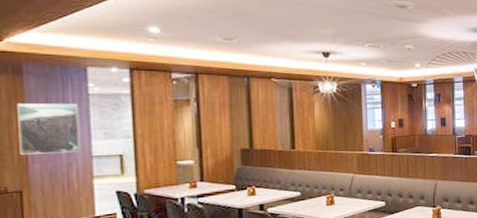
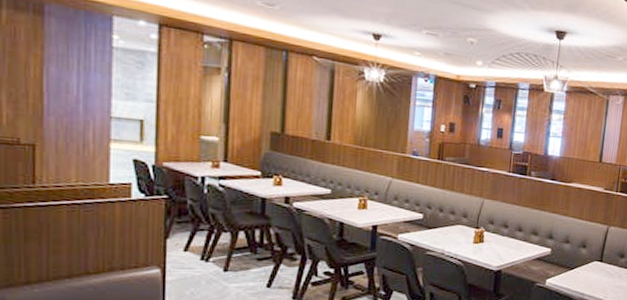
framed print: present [17,102,81,155] -> none [36,46,101,111]

